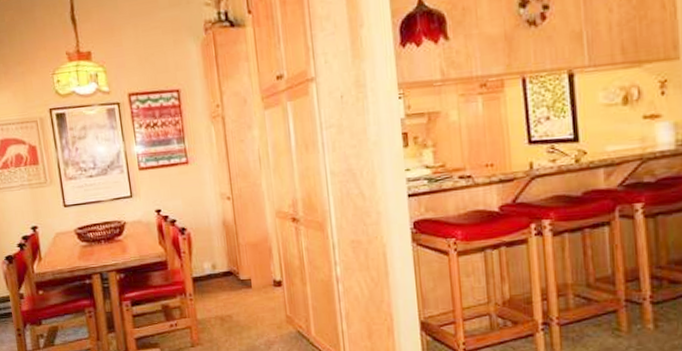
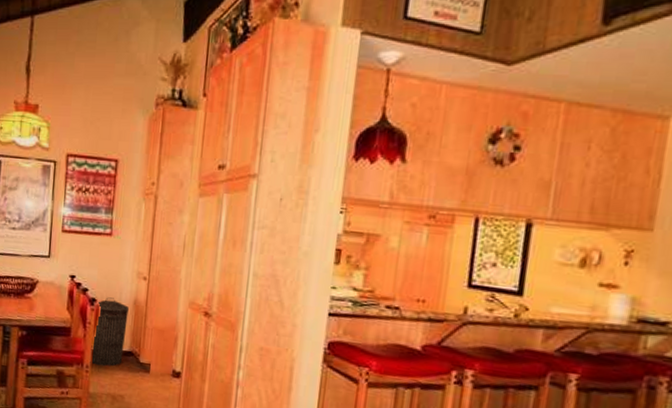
trash can: none [189,223,224,292] -> present [90,297,129,367]

